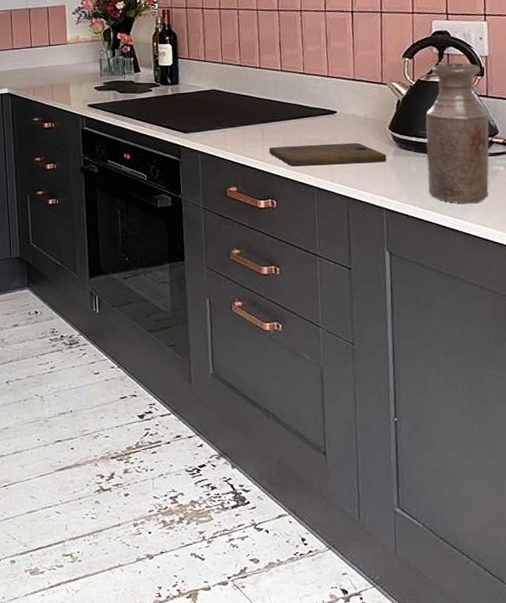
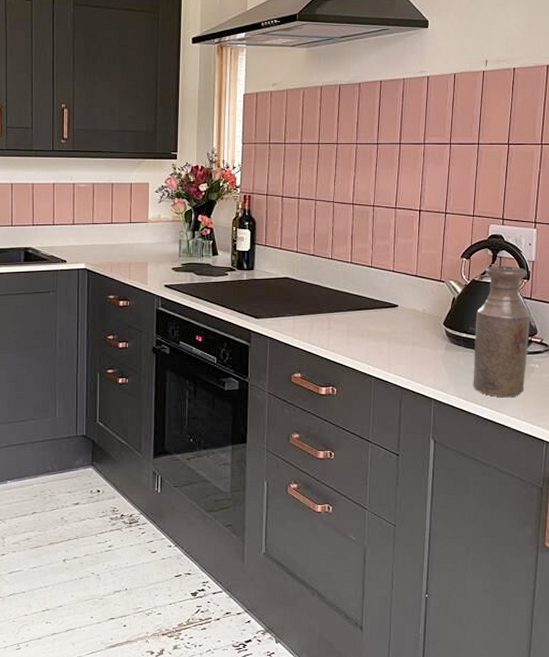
cutting board: present [269,142,387,167] -> none [334,335,439,356]

